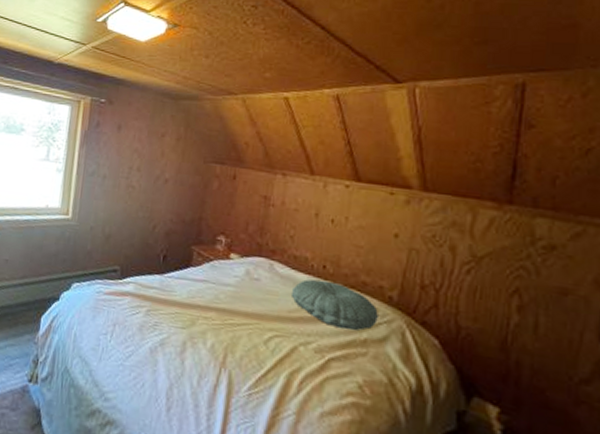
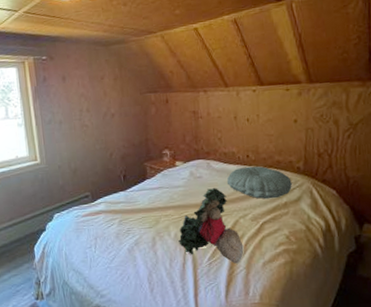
teddy bear: none [214,296,298,405] -> present [178,188,244,264]

